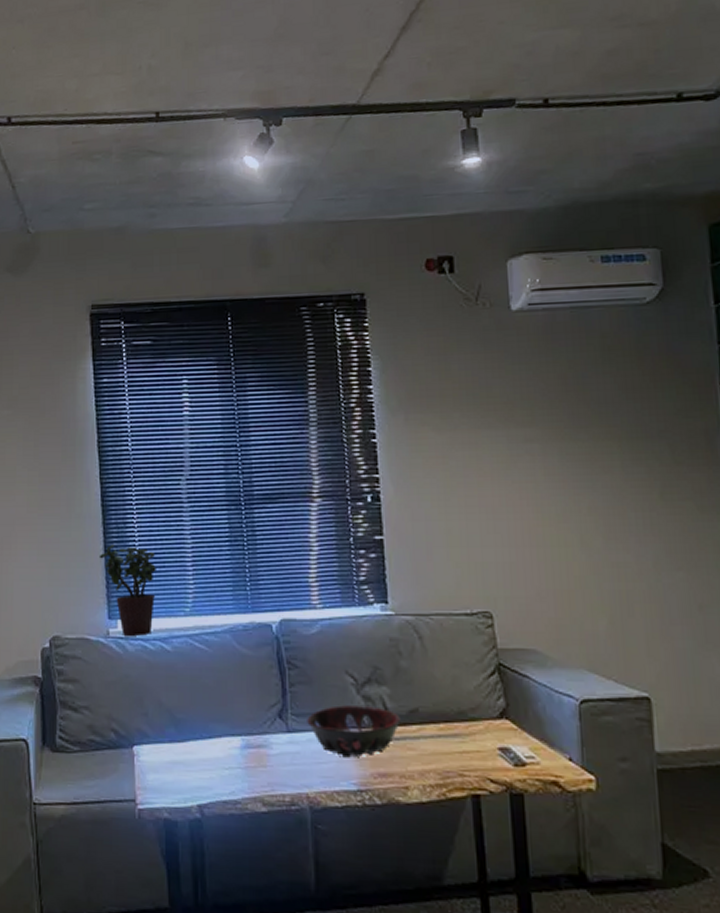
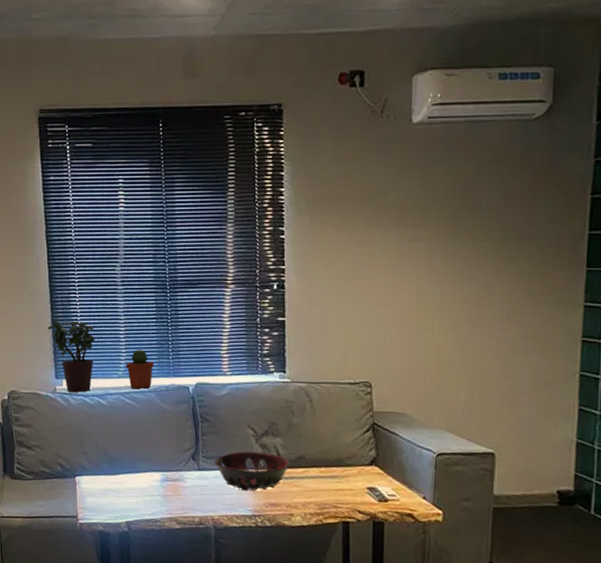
succulent plant: none [194,580,228,629] -> present [126,349,154,389]

